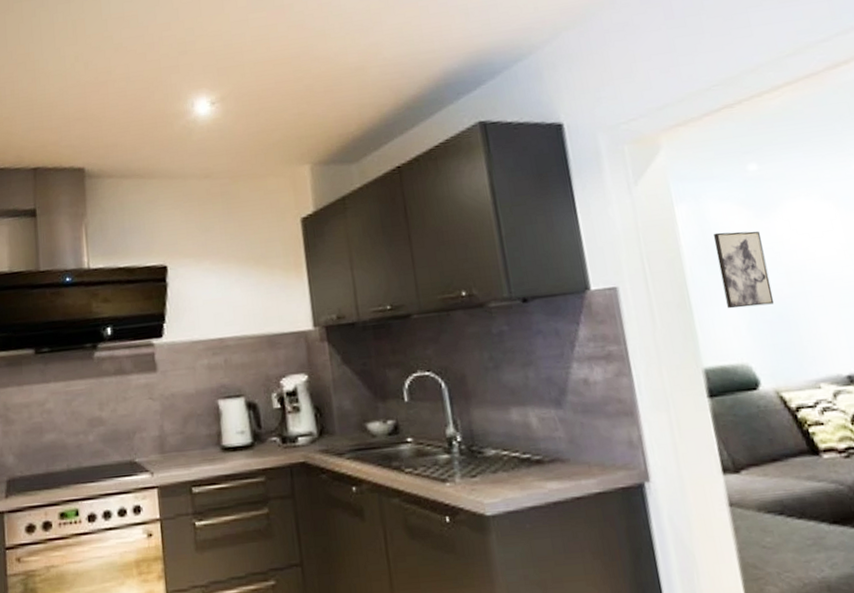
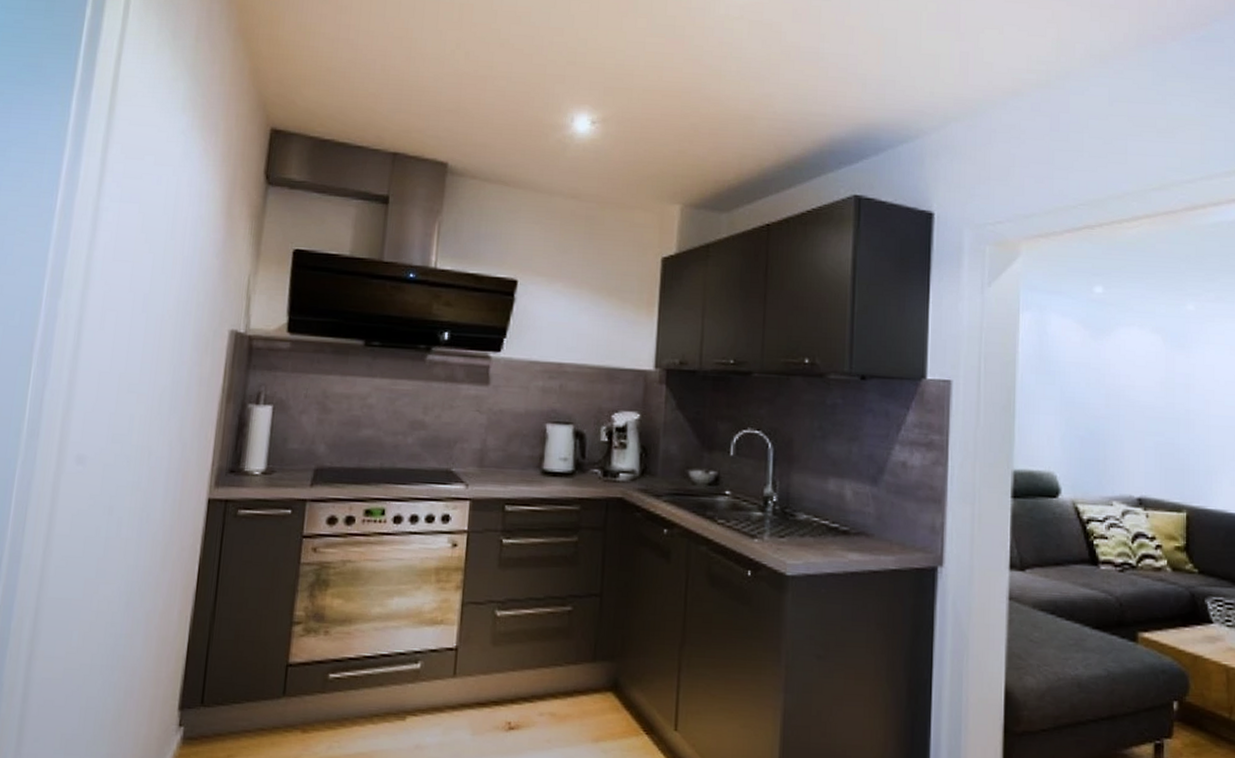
wall art: present [713,231,775,309] -> none [1047,345,1091,421]

